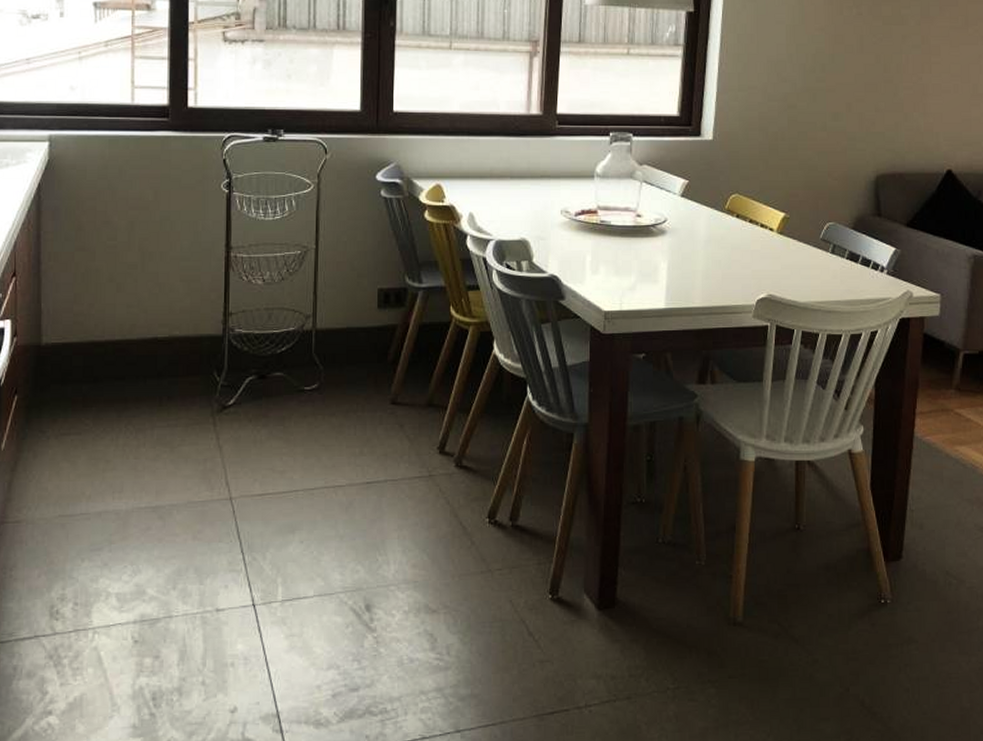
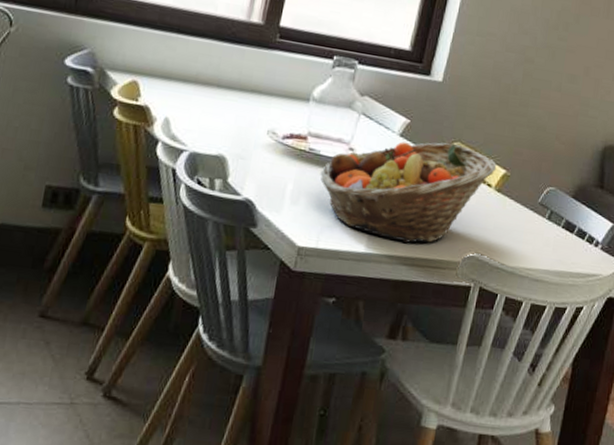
fruit basket: none [614,195,776,294] -> present [320,141,497,243]

